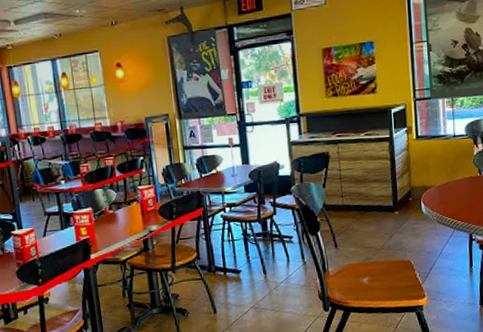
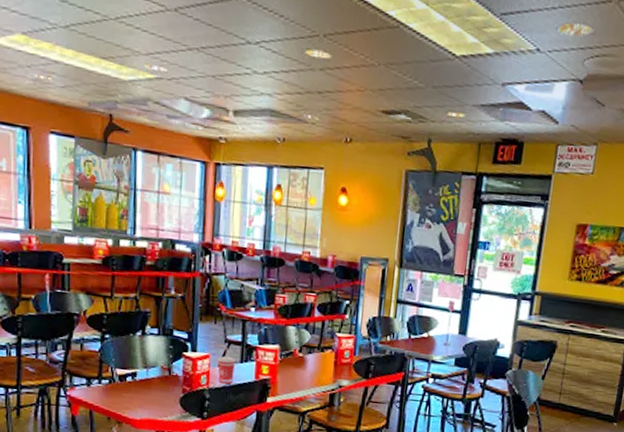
beverage cup: none [36,217,59,252] -> present [214,343,236,385]

